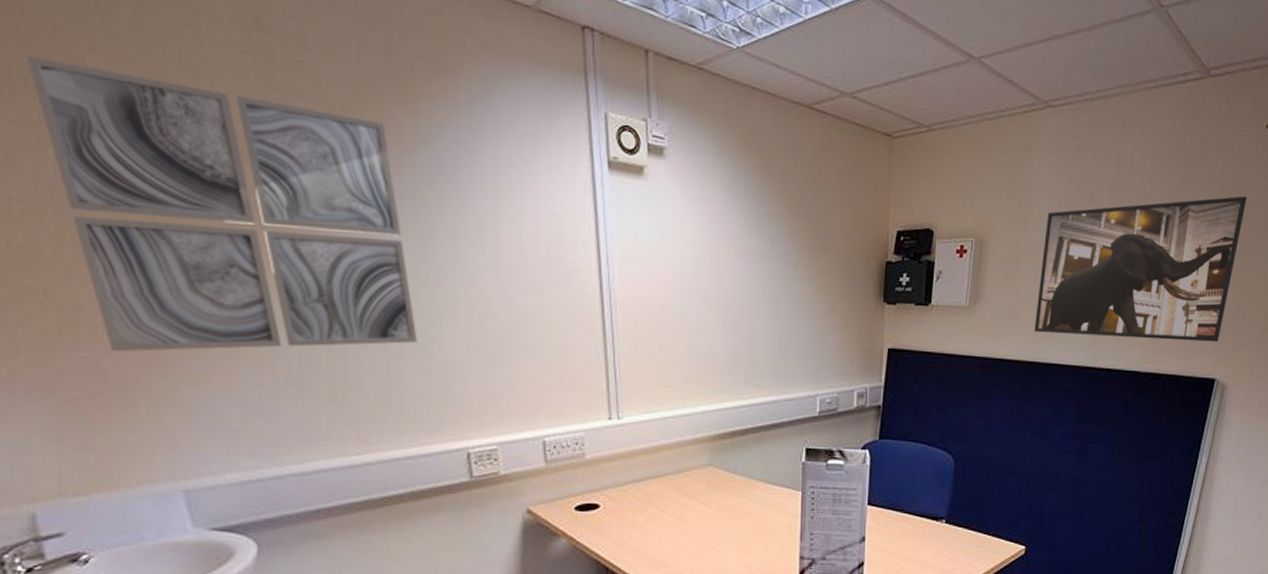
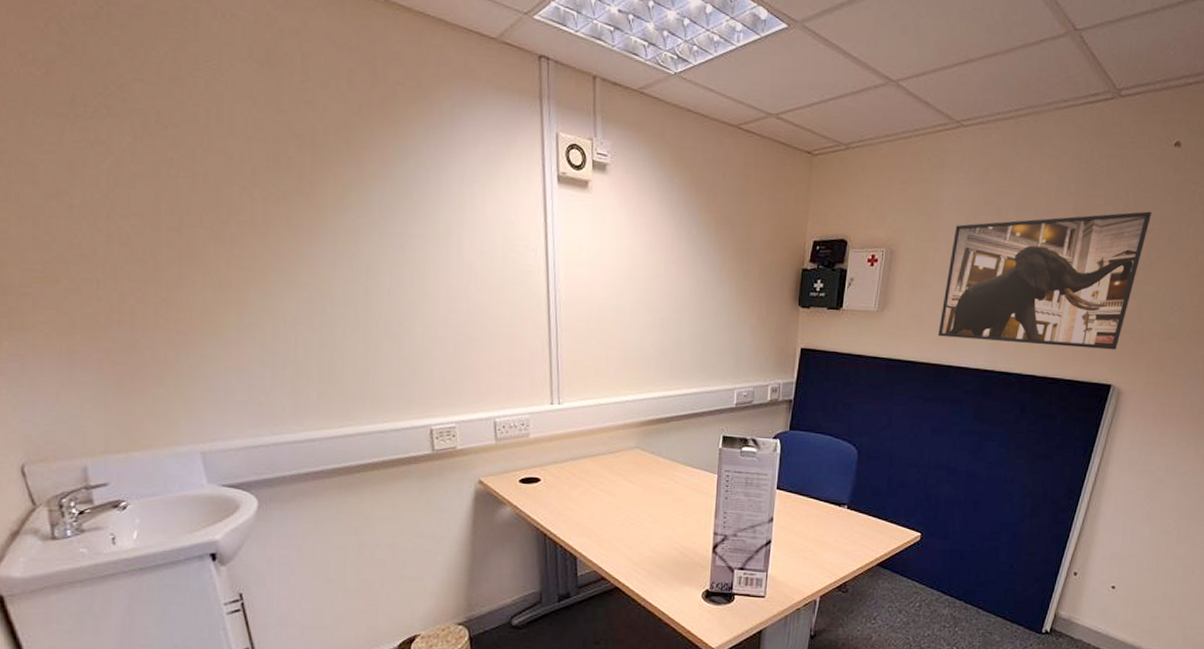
wall art: present [26,55,418,352] -> none [87,85,392,335]

